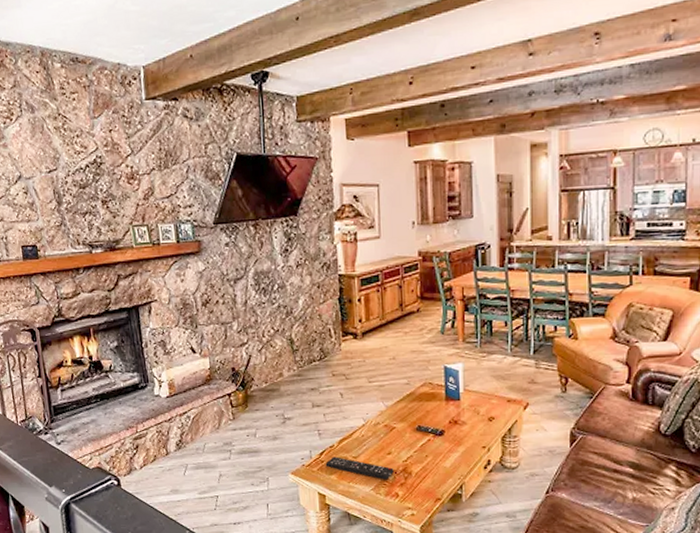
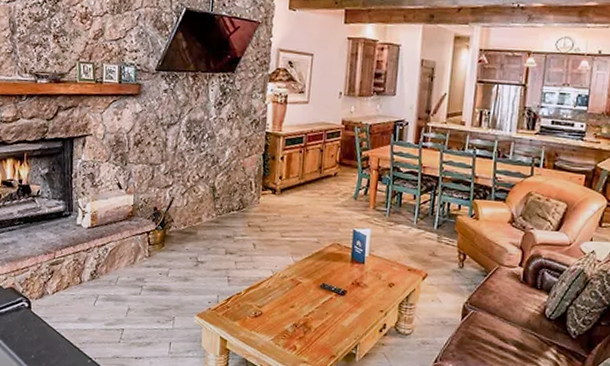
remote control: present [325,456,394,480] -> none [230,304,295,332]

